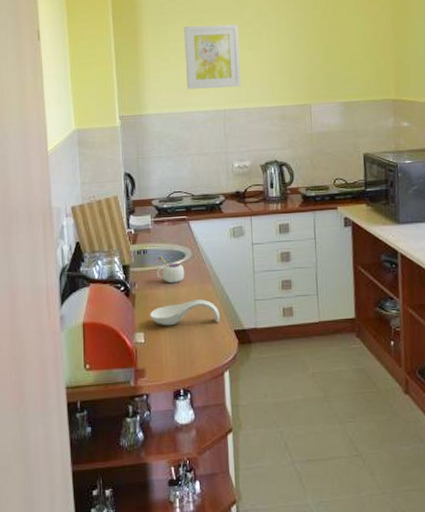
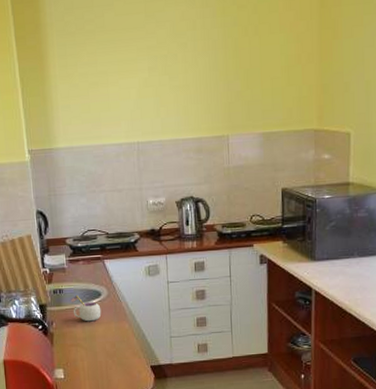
spoon rest: present [149,299,220,326] -> none [67,337,137,363]
wall art: present [184,24,241,90] -> none [93,45,156,120]

